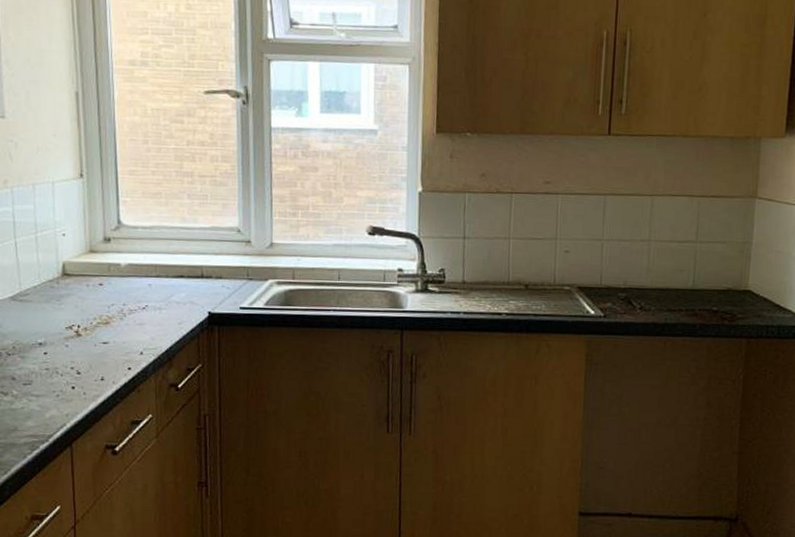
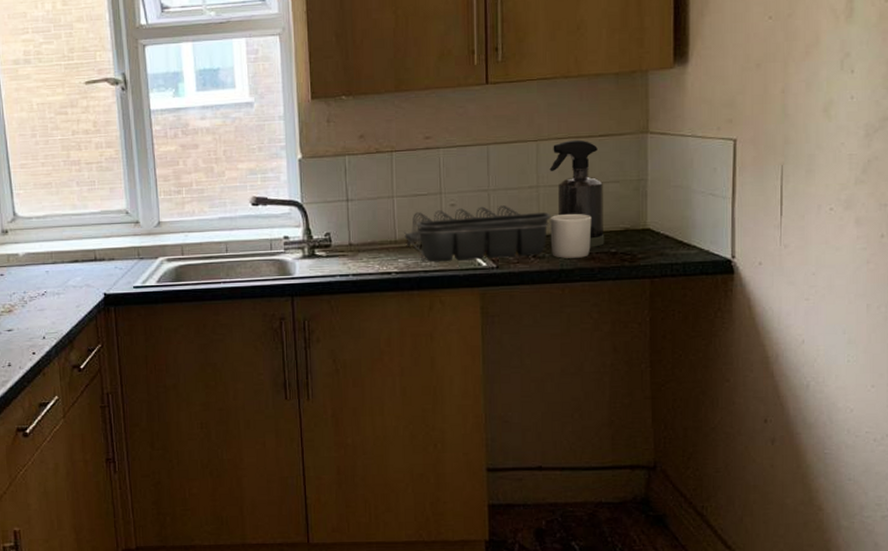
dish rack: none [516,255,660,308] -> present [403,205,551,263]
mug: none [656,269,698,313] -> present [550,213,592,258]
spray bottle: none [661,198,711,304] -> present [549,140,605,248]

